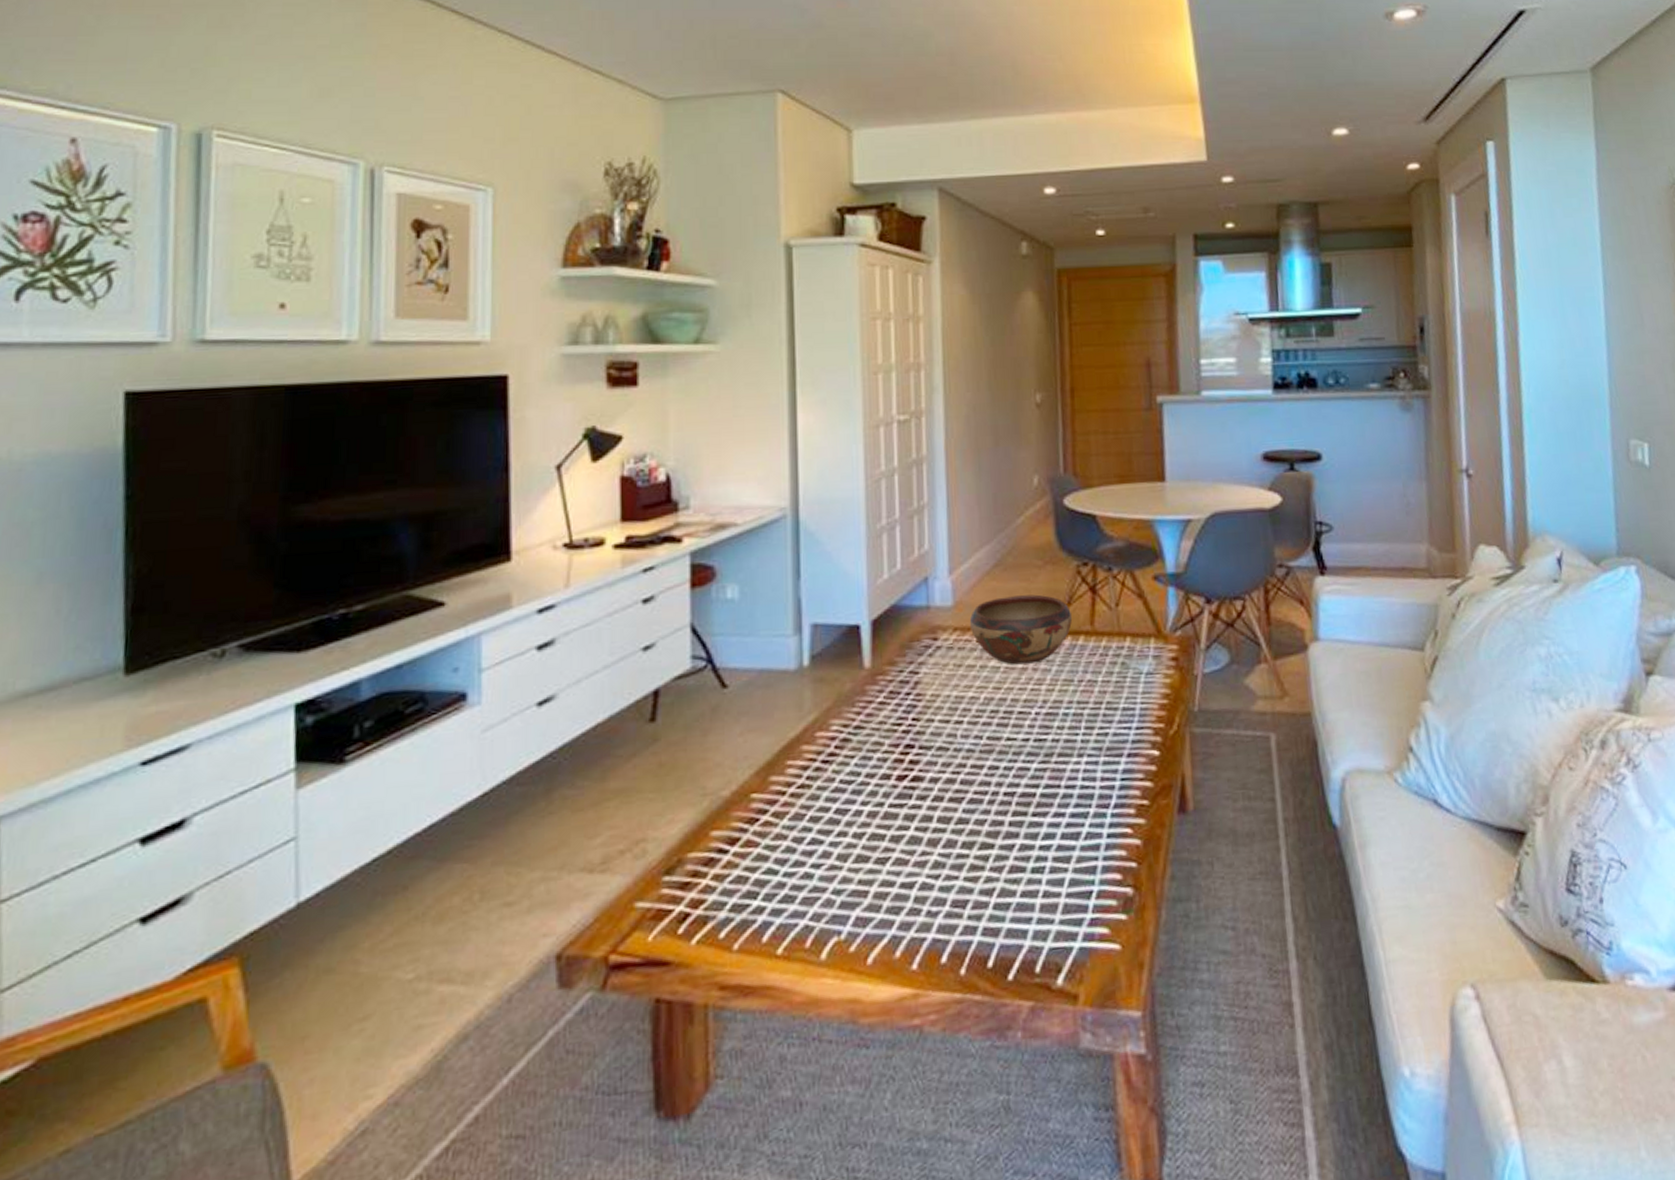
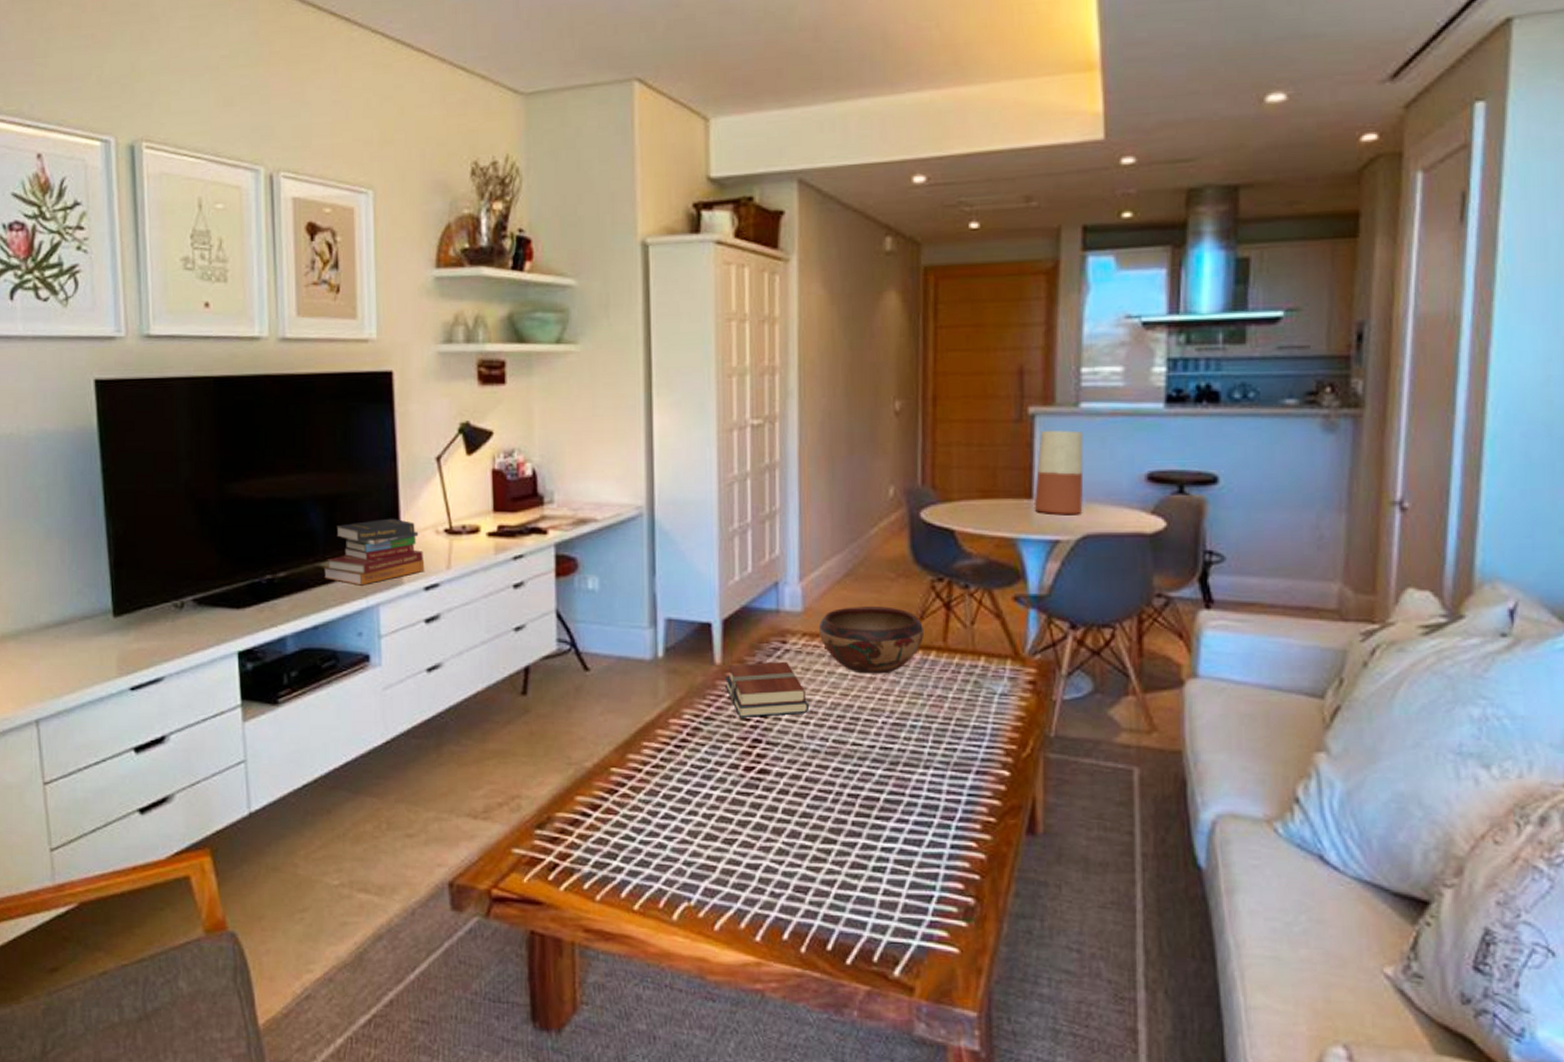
books: none [412,534,539,614] -> present [323,518,425,586]
books: none [875,660,962,723] -> present [725,662,808,717]
vase: none [1166,416,1210,496] -> present [1034,430,1084,516]

